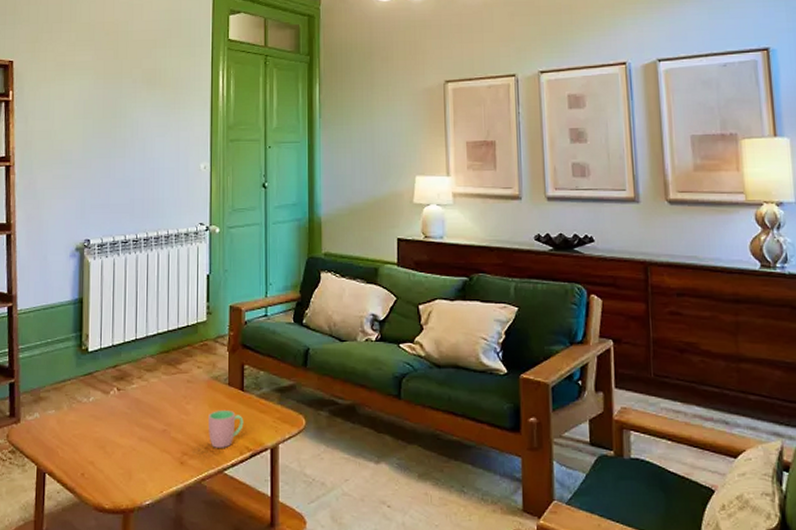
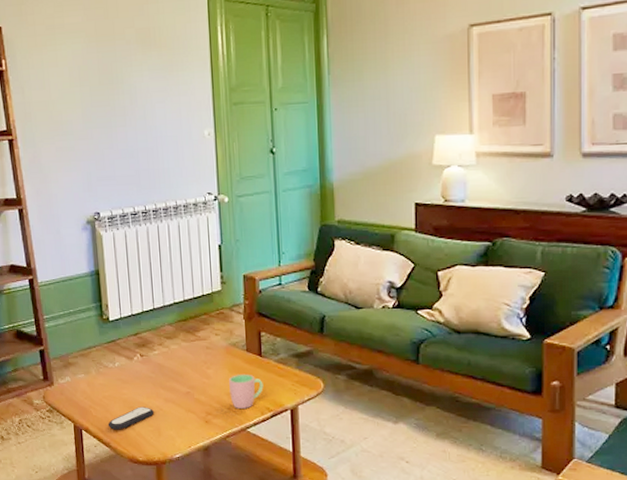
remote control: none [74,446,126,473] -> present [107,407,154,430]

